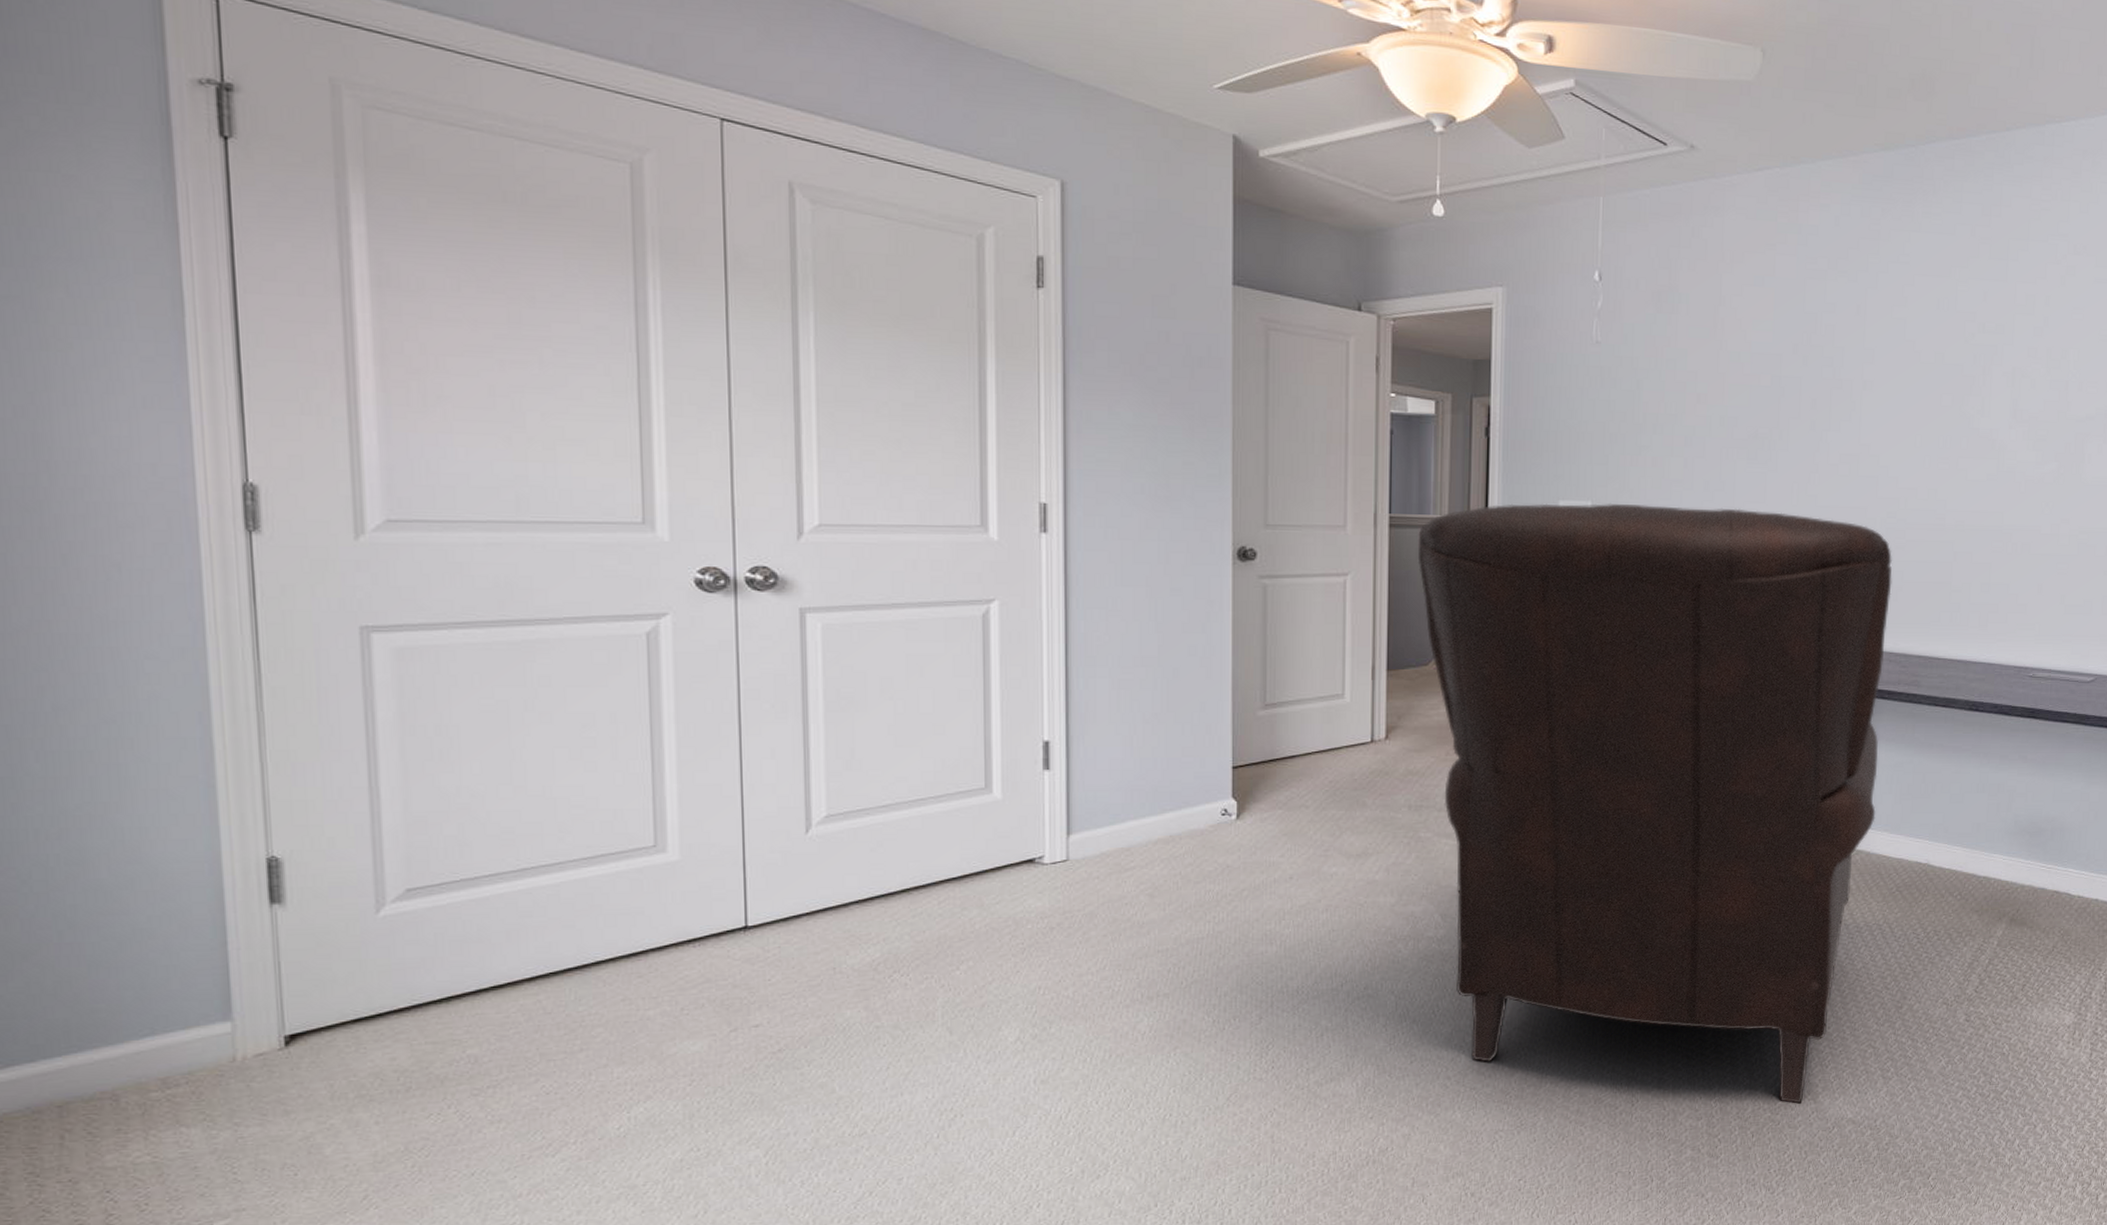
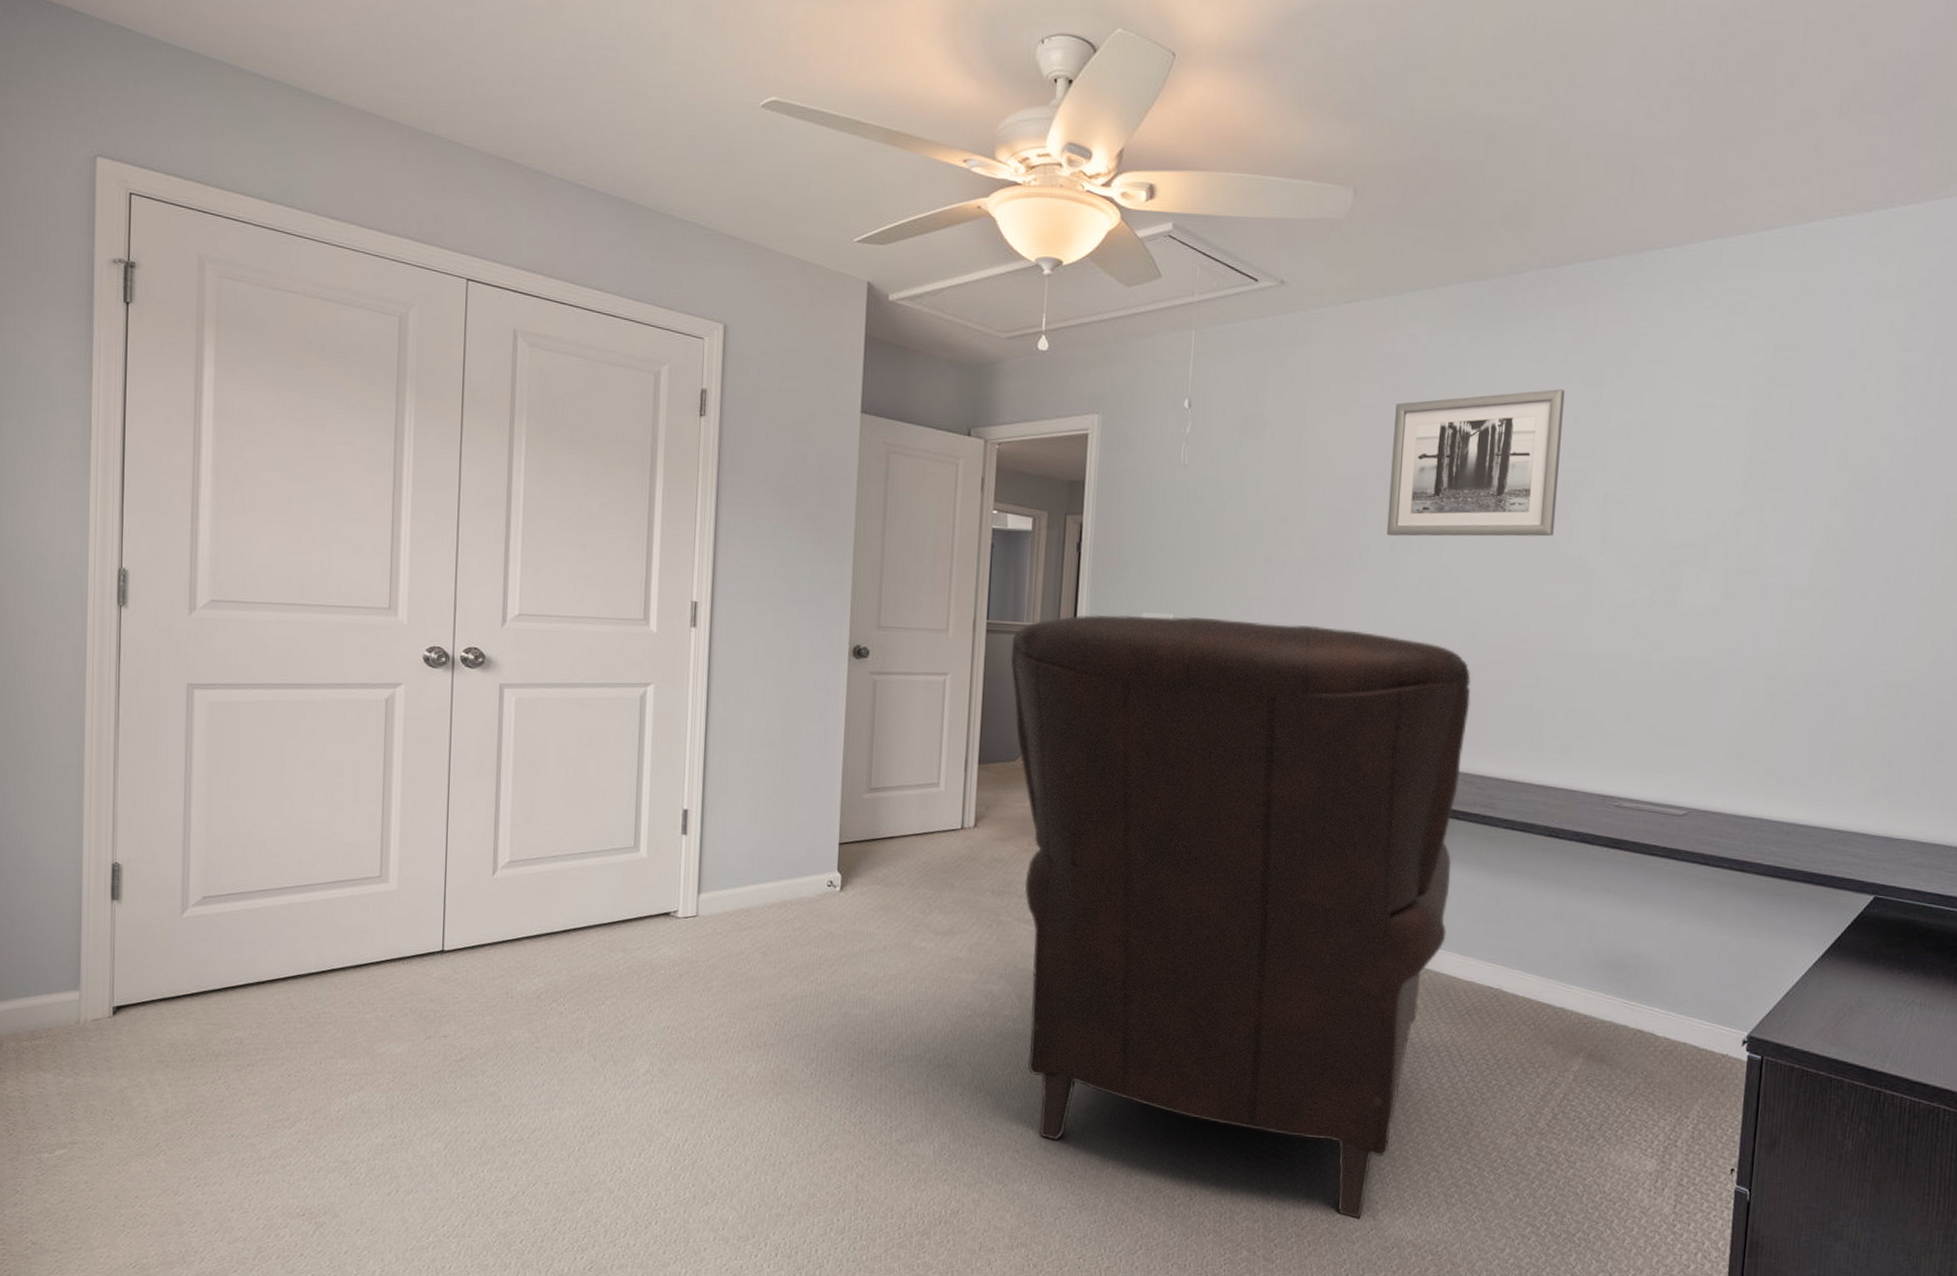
wall art: none [1806,263,1974,414] -> present [1386,389,1565,537]

